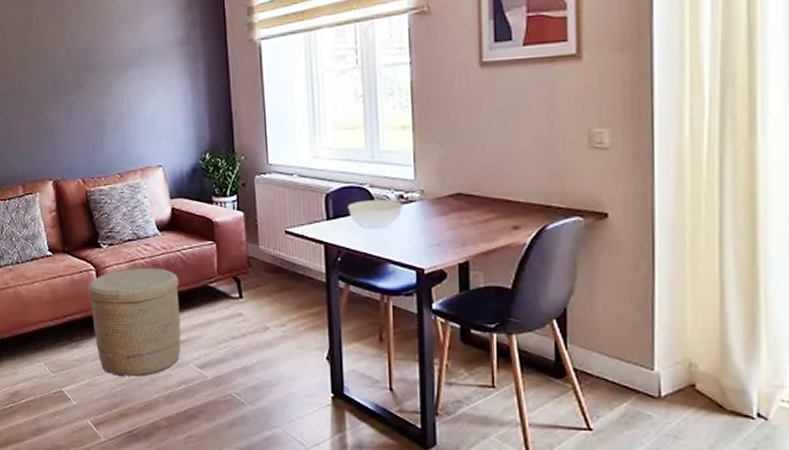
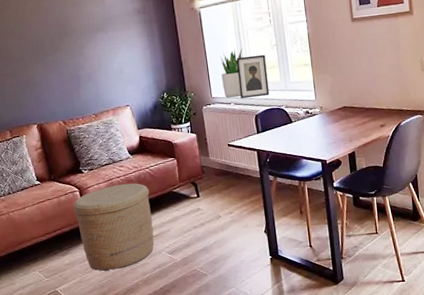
planter: none [283,98,315,167] -> present [220,48,243,99]
picture frame: none [304,108,348,170] -> present [236,54,270,99]
bowl: present [347,200,402,229] -> none [271,115,309,137]

